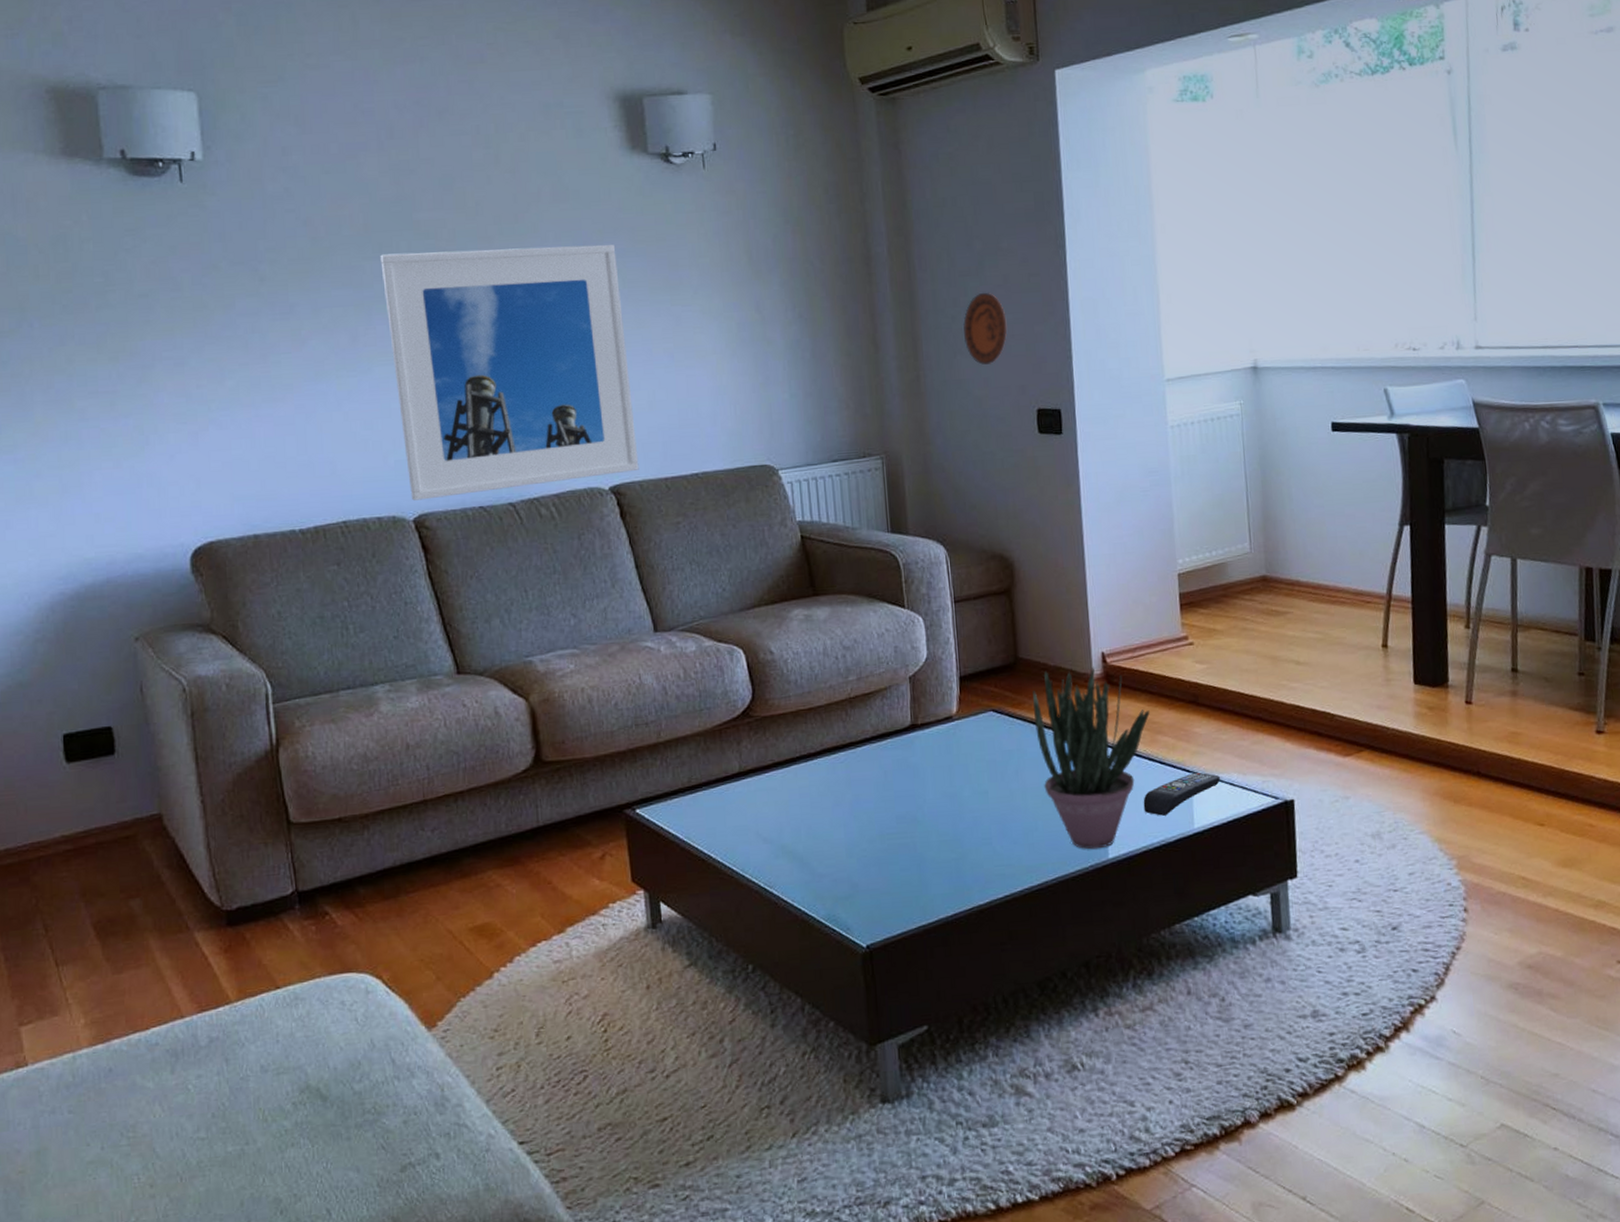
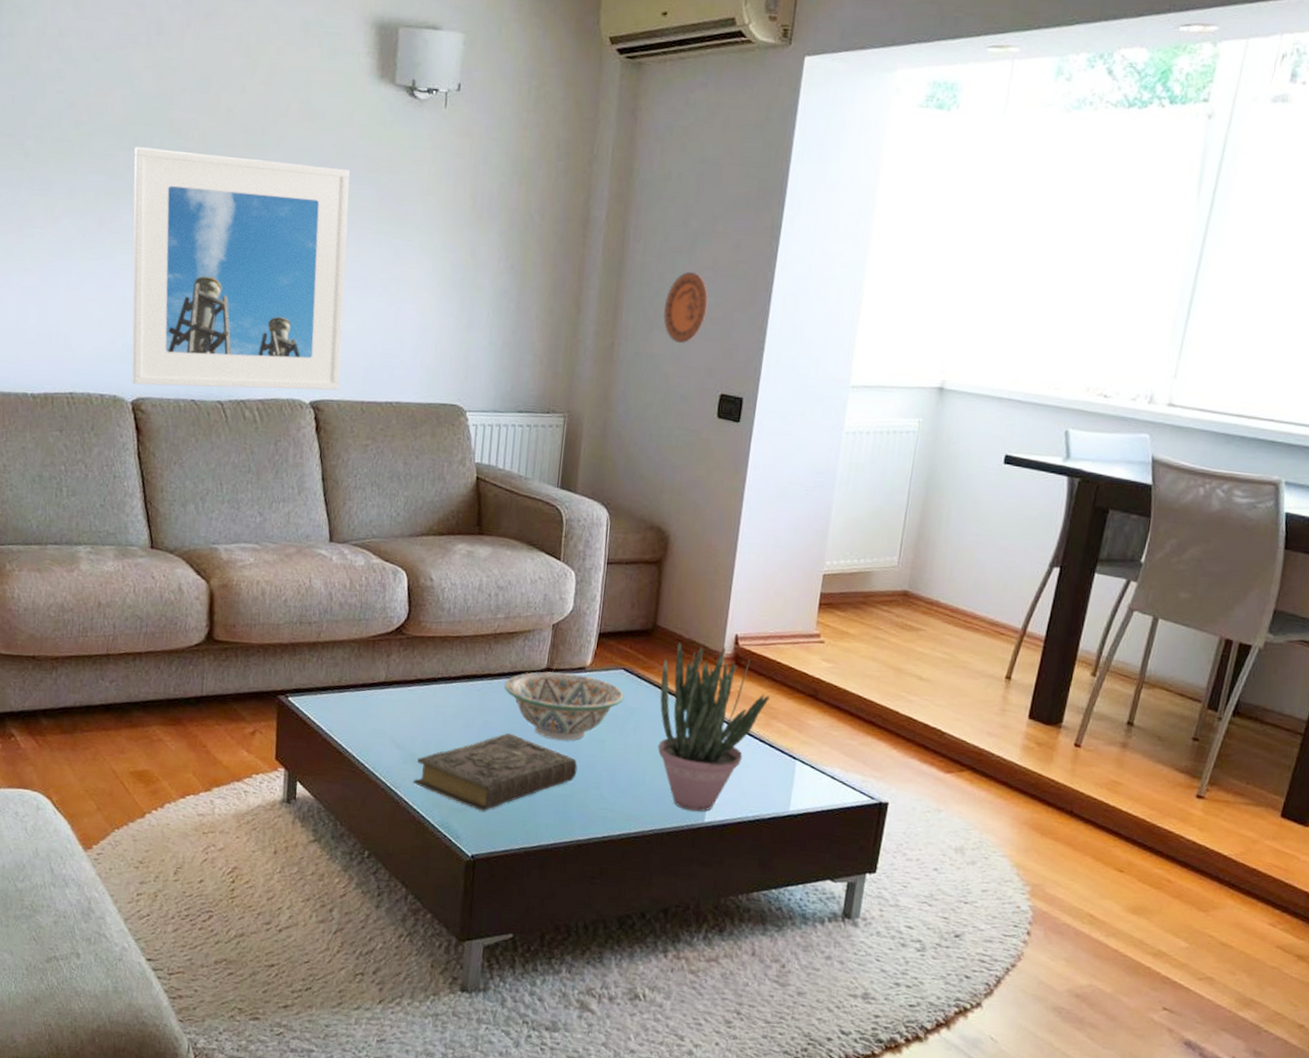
book: none [788,803,964,895] -> present [413,733,578,812]
decorative bowl: none [869,725,999,801] -> present [504,671,624,741]
remote control: present [1143,772,1220,816] -> none [745,760,823,794]

